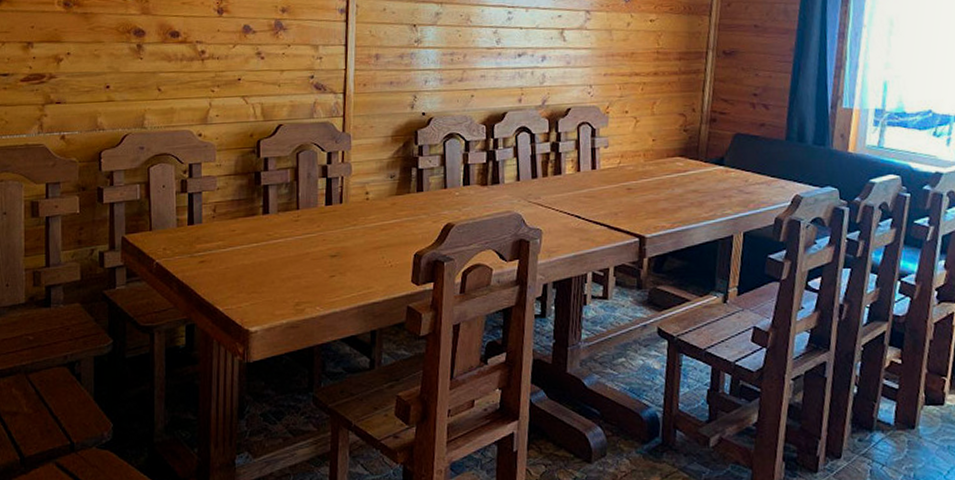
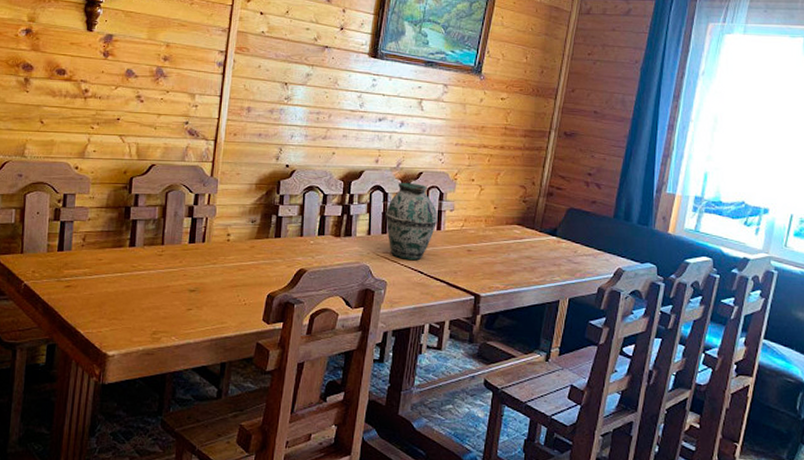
vase: none [534,120,592,204] -> present [386,182,438,260]

